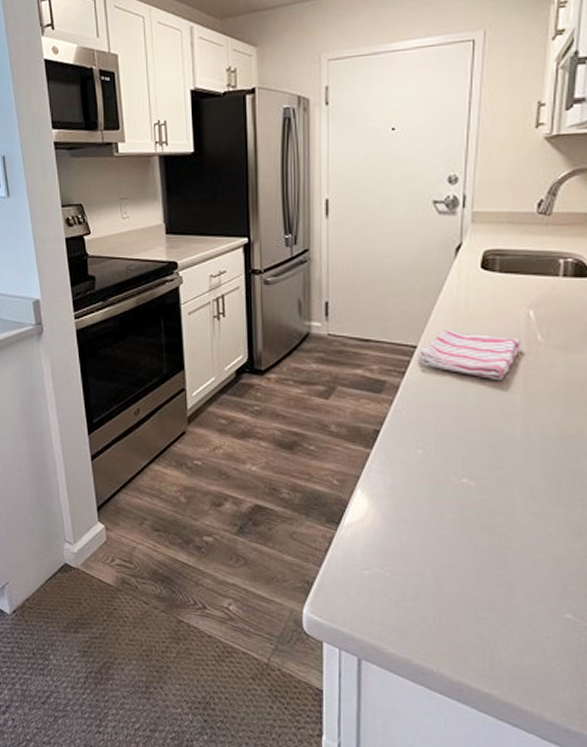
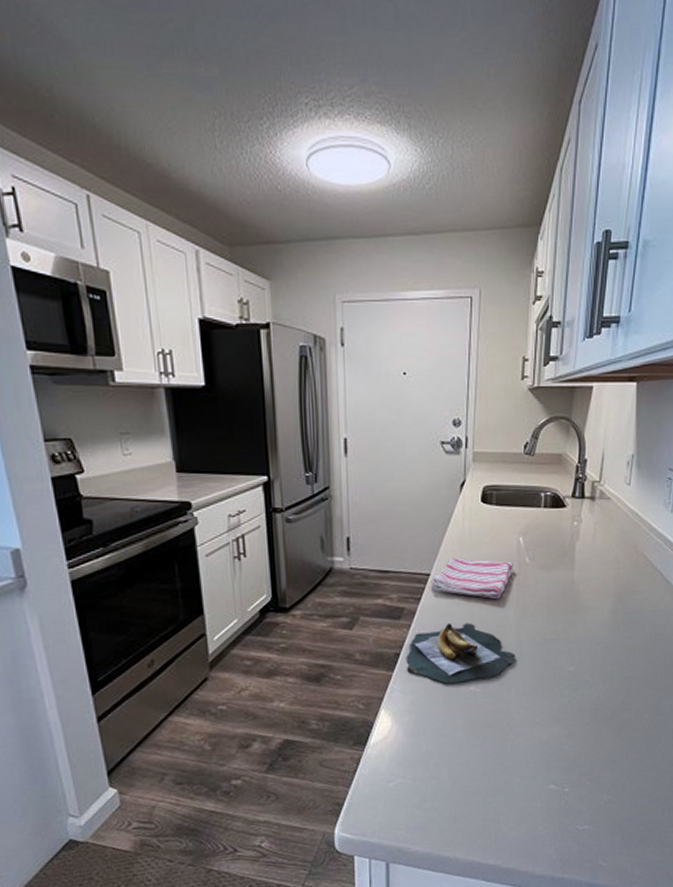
banana bunch: none [386,402,521,472] -> present [405,622,515,684]

